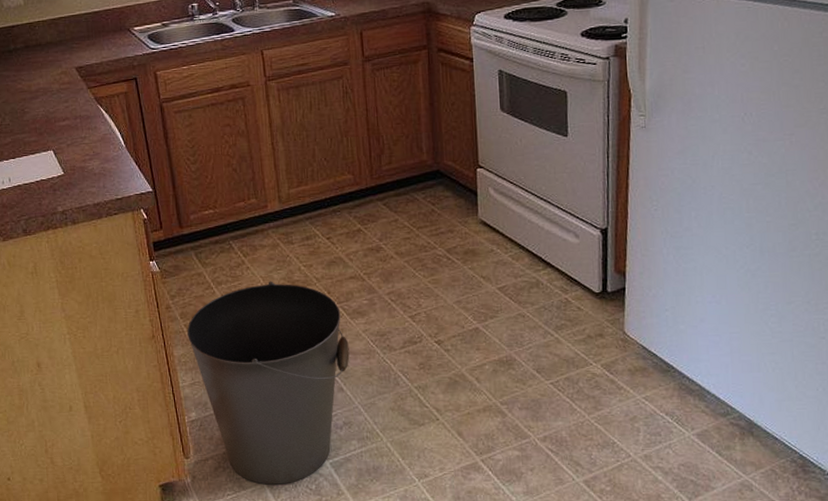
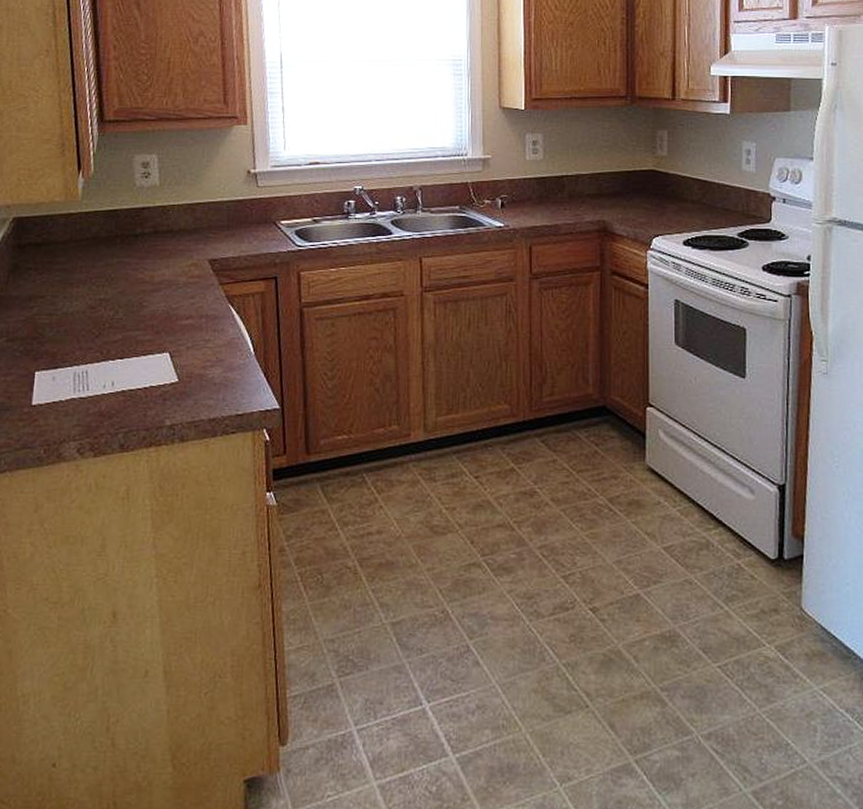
bucket: present [187,281,350,485] -> none [301,524,490,784]

